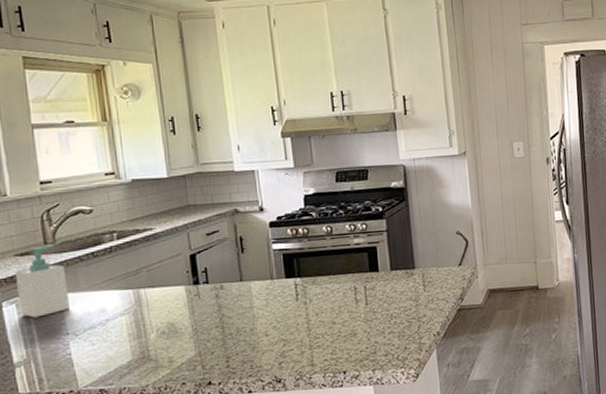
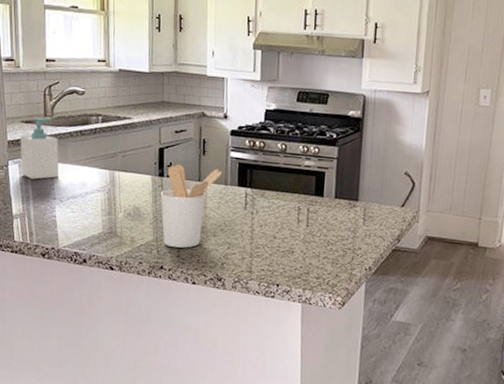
utensil holder: none [199,265,266,359] -> present [161,164,222,248]

